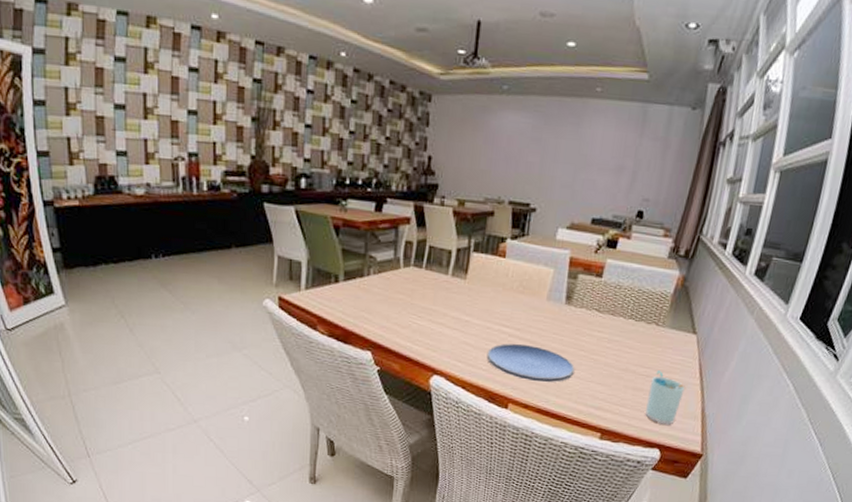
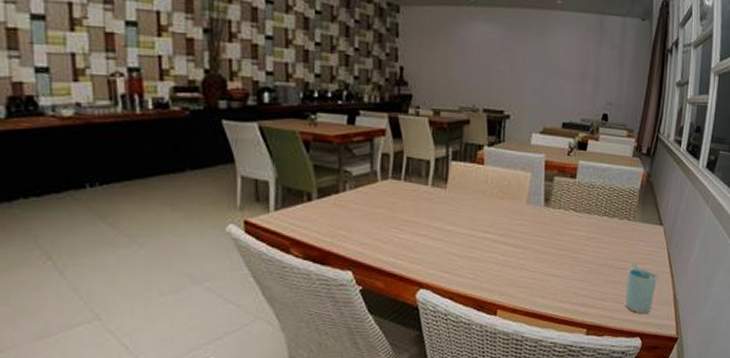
plate: present [486,343,575,383] -> none [472,248,558,286]

